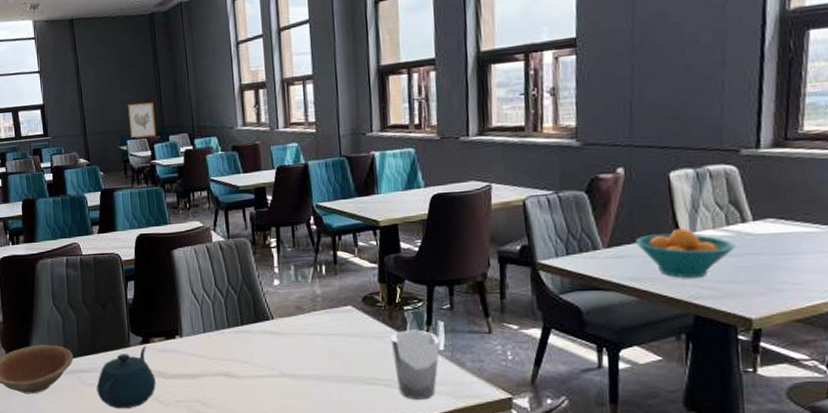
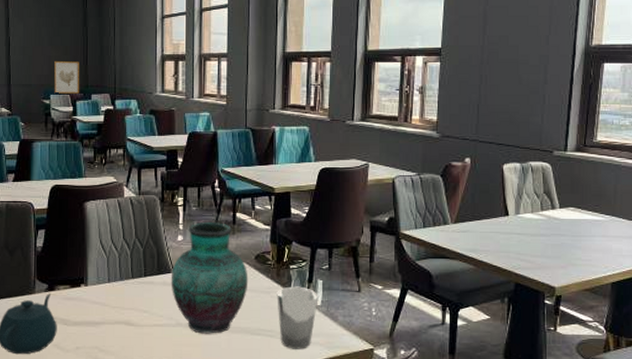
vase: none [269,263,357,385] -> present [171,222,248,334]
fruit bowl: present [636,228,736,278] -> none [476,211,547,252]

